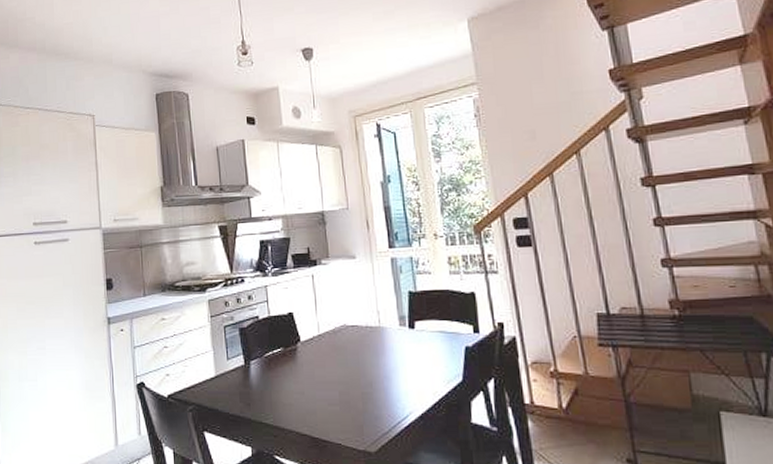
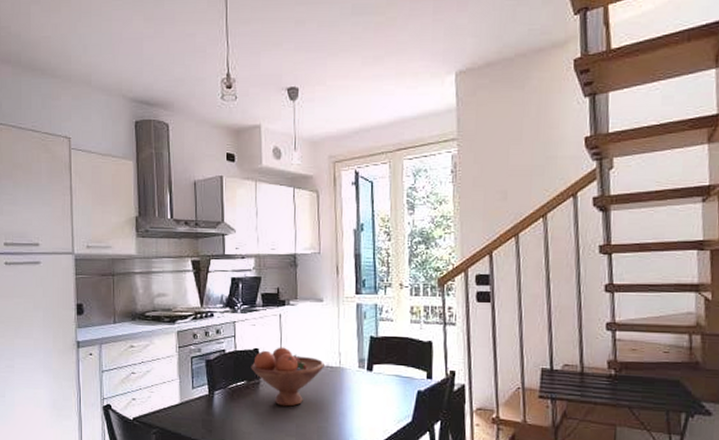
fruit bowl: none [286,309,363,373] -> present [251,347,324,407]

